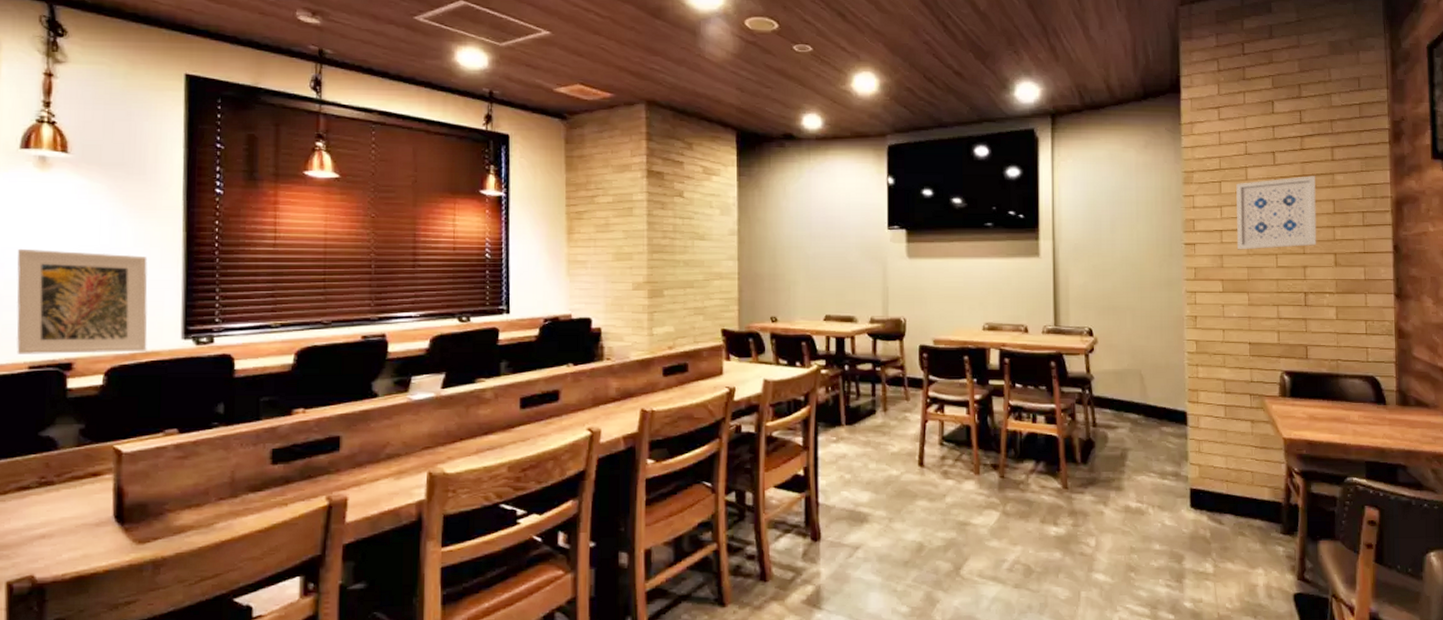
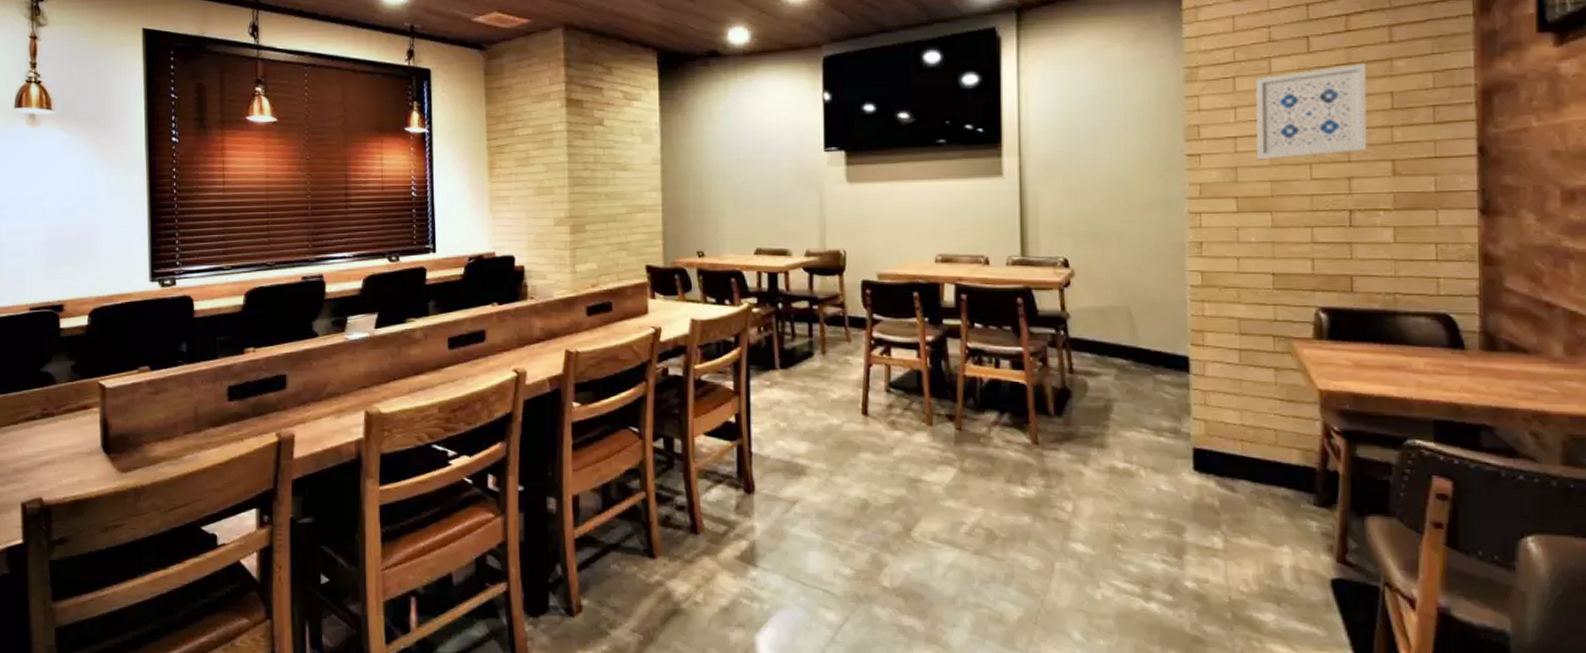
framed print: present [17,248,148,354] -> none [17,200,122,297]

